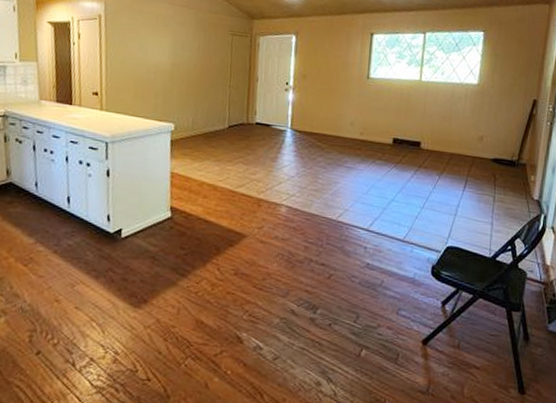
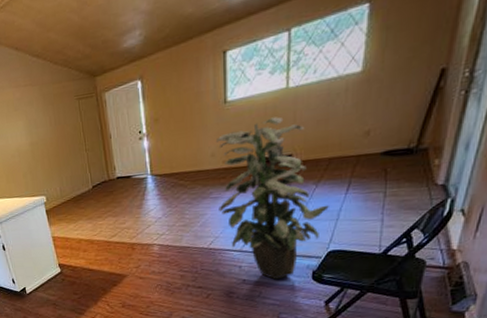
indoor plant: none [351,103,449,269] -> present [215,116,329,280]

